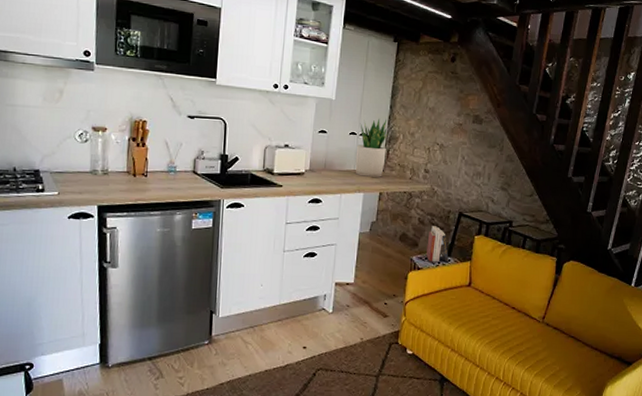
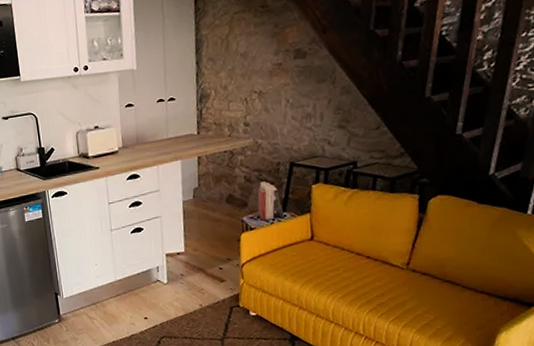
planter: present [355,118,388,178] -> none [166,77,200,144]

